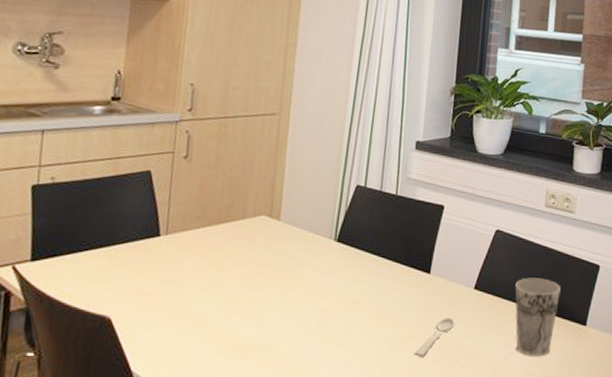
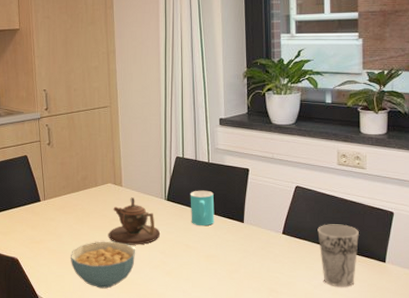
cereal bowl: none [190,294,285,361] -> present [71,241,135,289]
teapot: none [251,235,323,301] -> present [109,197,161,245]
cup: none [364,229,398,277] -> present [190,190,215,226]
spoon: present [414,318,456,358] -> none [238,257,270,288]

